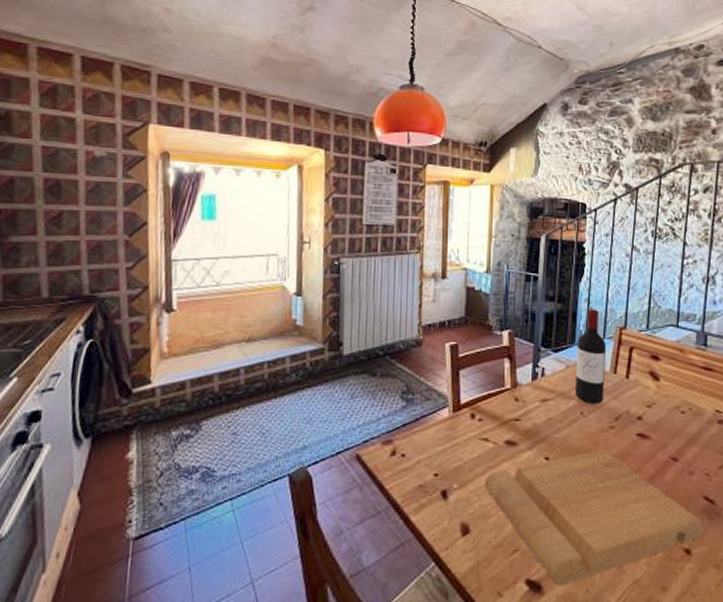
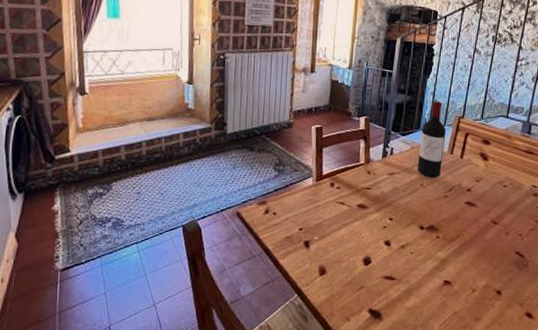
cutting board: present [485,450,704,585] -> none [340,214,514,314]

